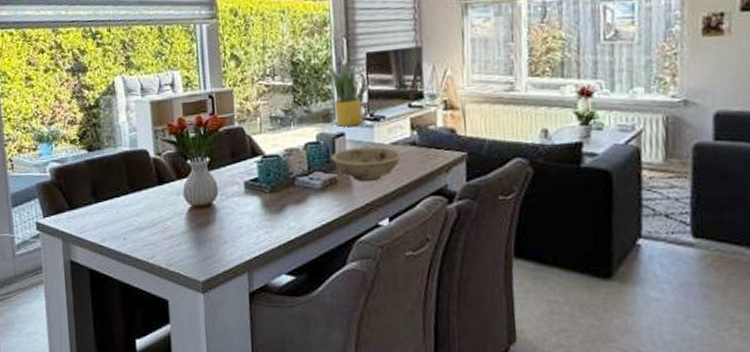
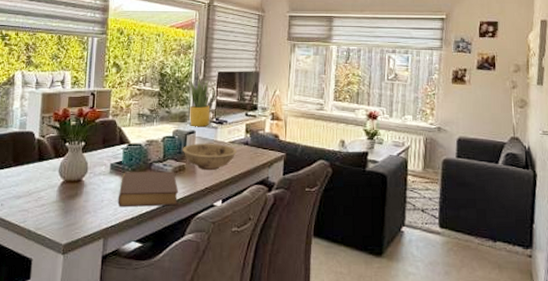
book: none [258,186,333,234] -> present [117,171,179,207]

